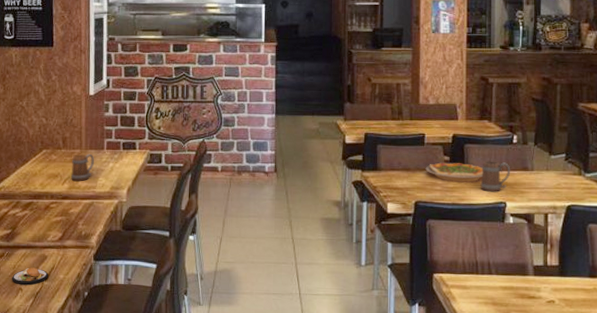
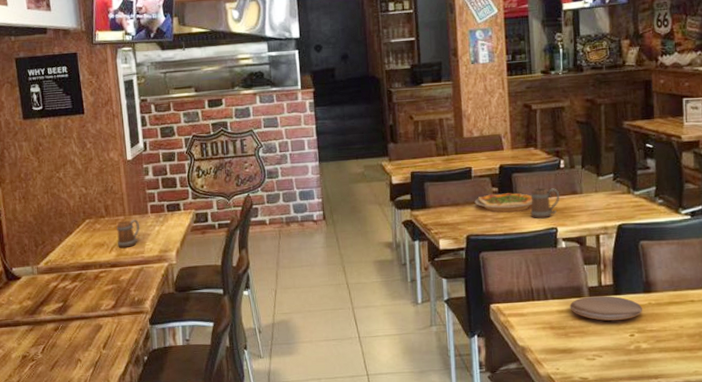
burger: present [12,267,48,285] -> none [69,337,106,355]
plate: none [514,275,588,303] -> present [570,295,643,321]

